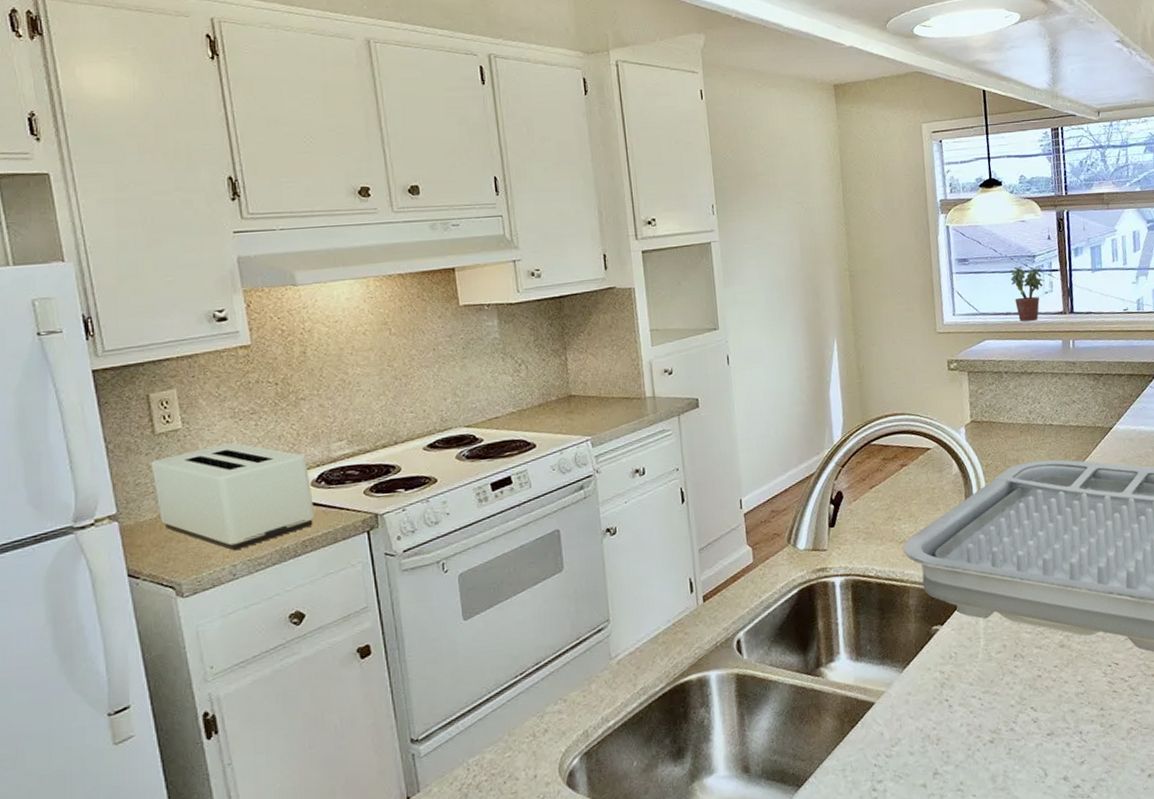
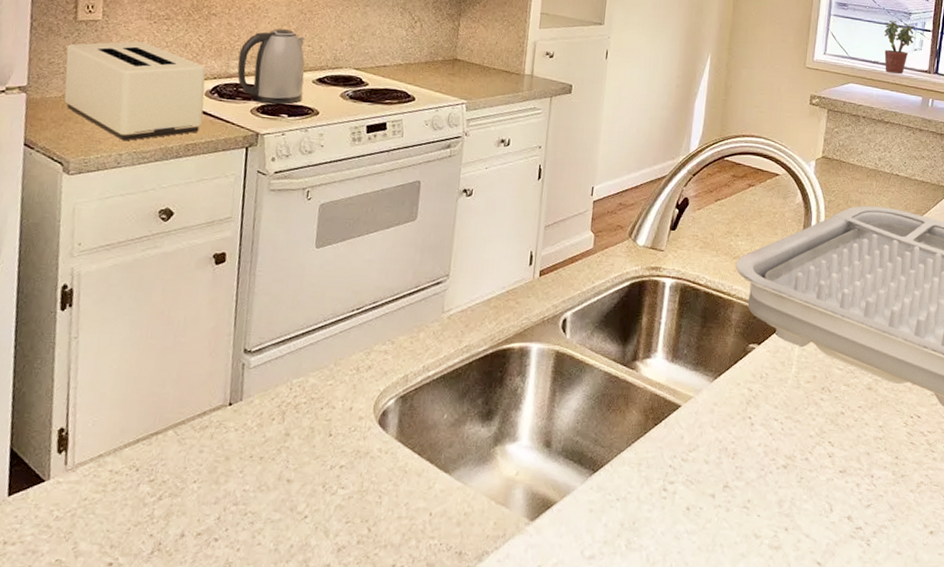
kettle: none [338,399,416,483] -> present [237,28,305,105]

